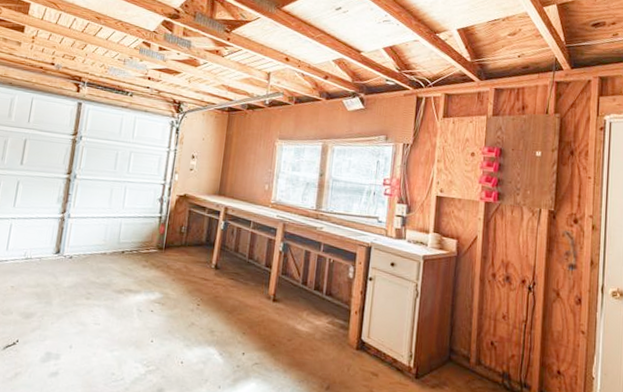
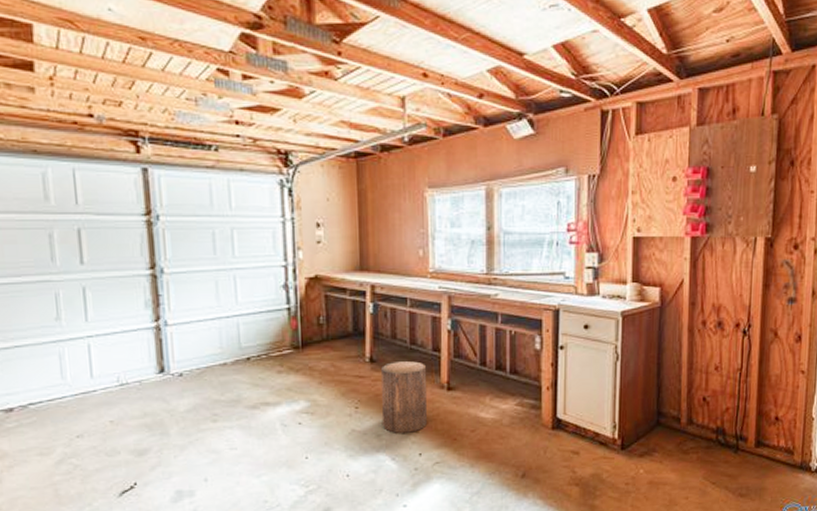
stool: none [216,271,258,333] -> present [380,361,427,433]

